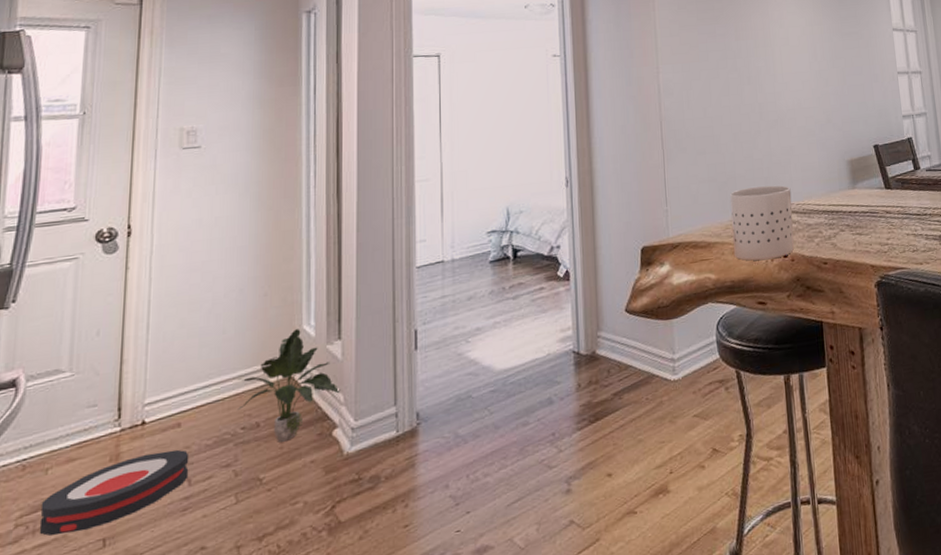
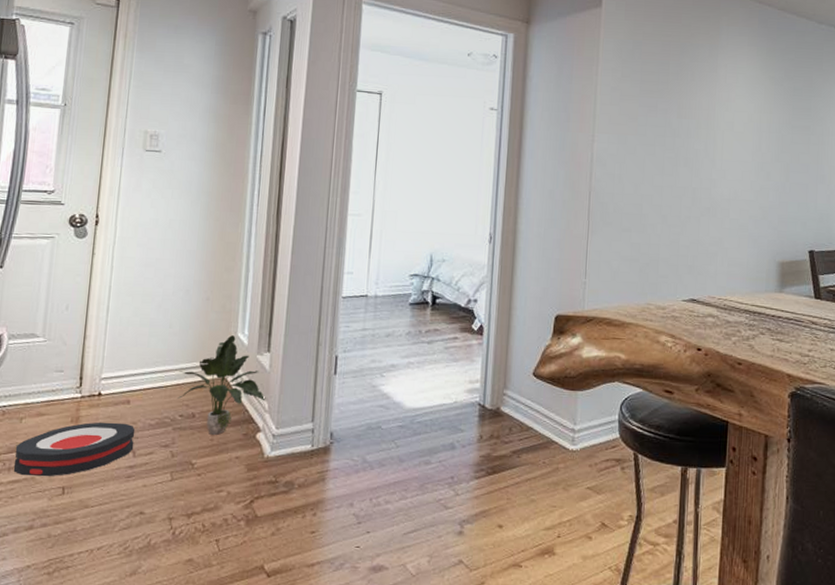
mug: present [729,185,795,261] -> none [646,273,714,350]

